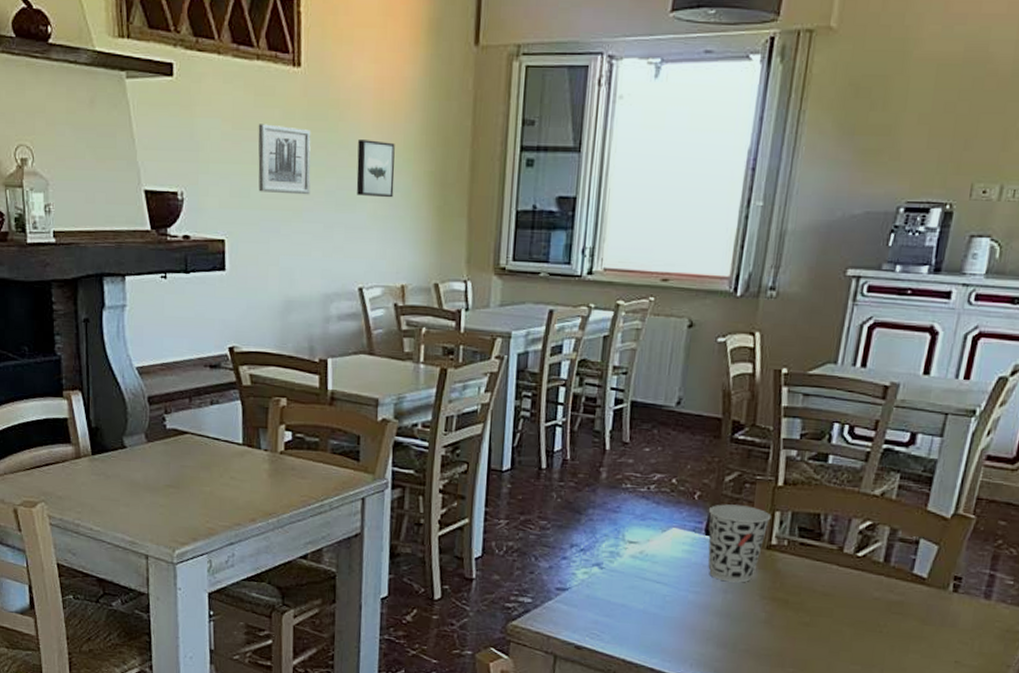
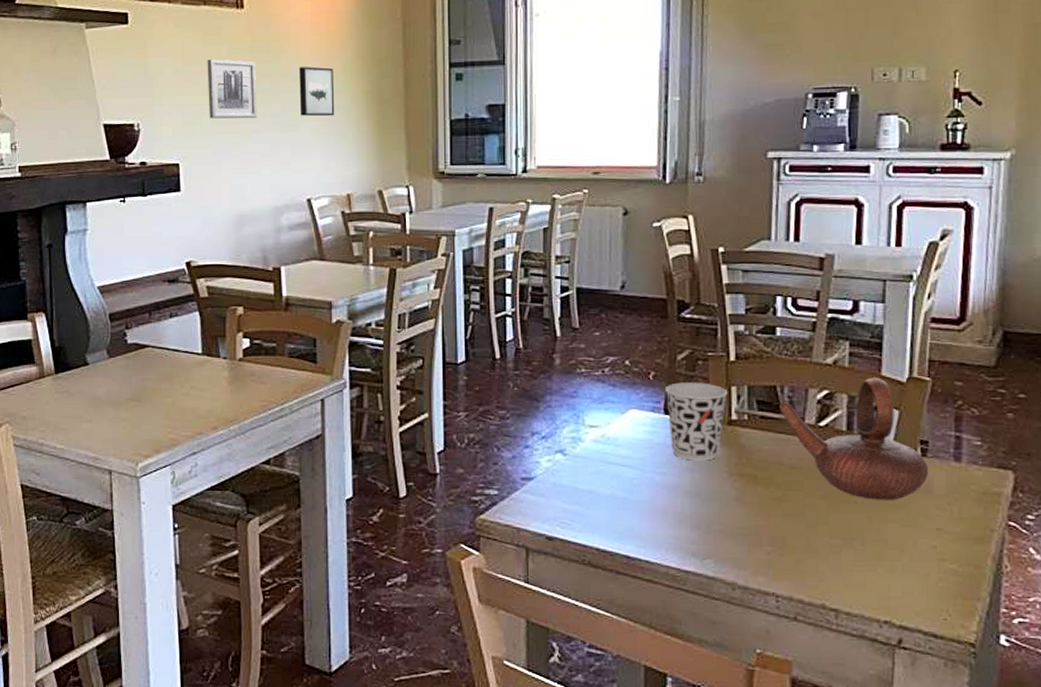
teapot: none [819,511,958,632] -> present [778,377,929,500]

